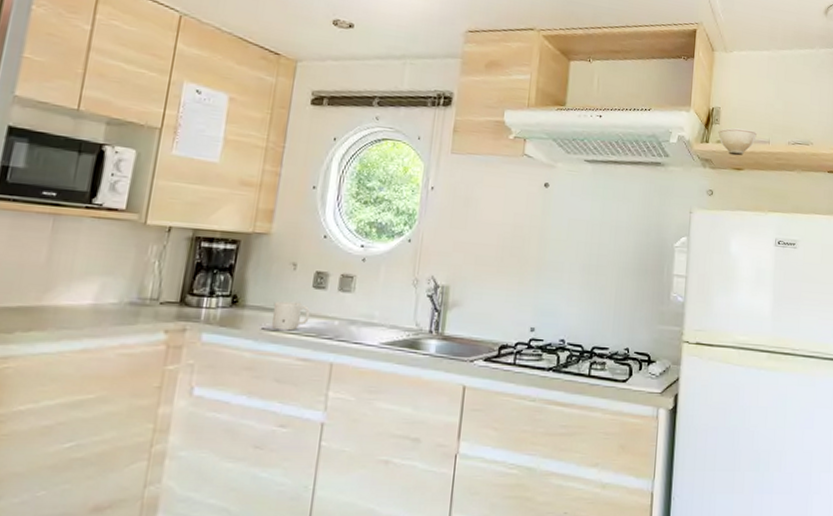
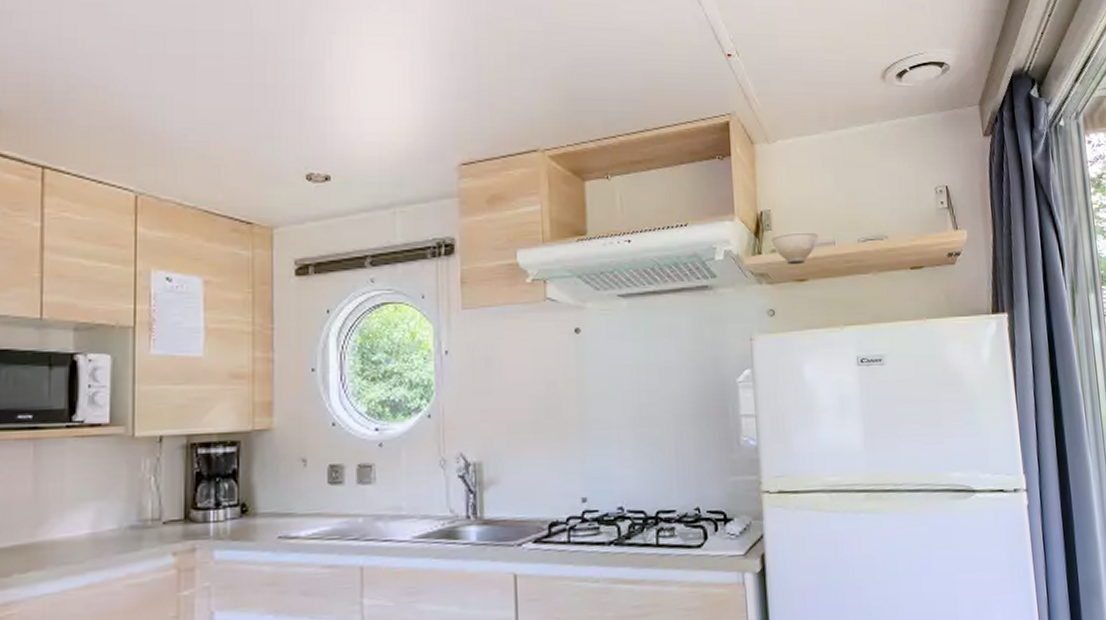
mug: present [271,301,311,331] -> none [288,502,330,537]

